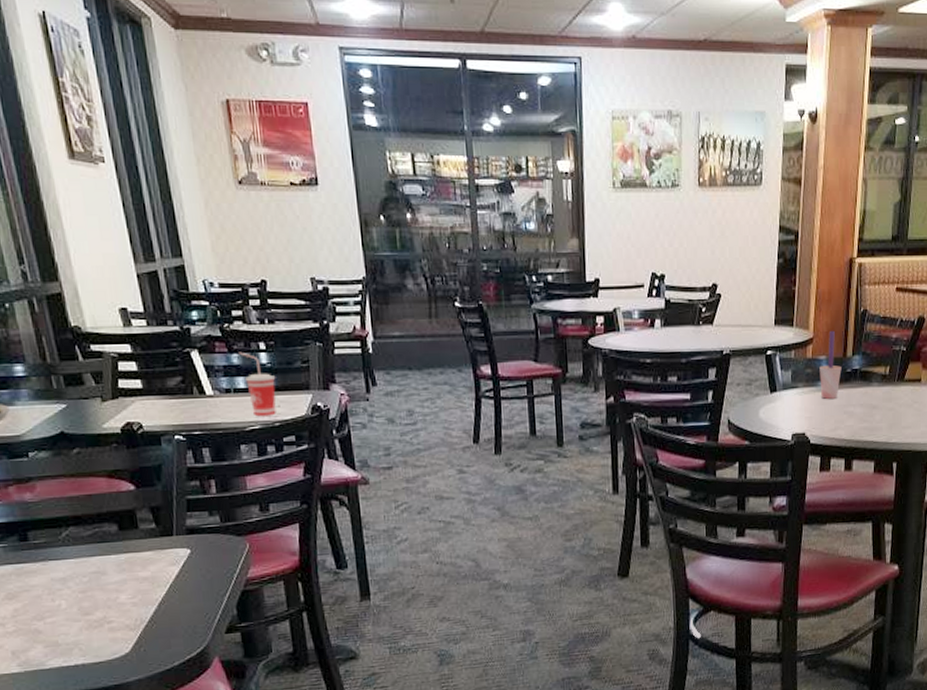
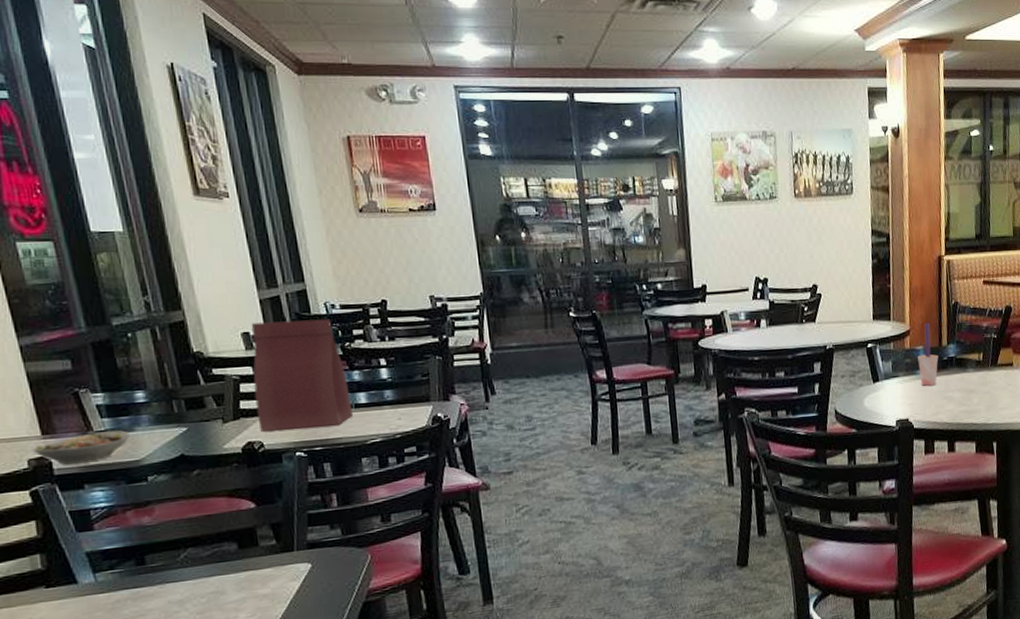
paper bag: none [128,297,231,413] -> present [251,318,353,432]
beverage cup: present [239,352,276,417] -> none [360,368,397,430]

